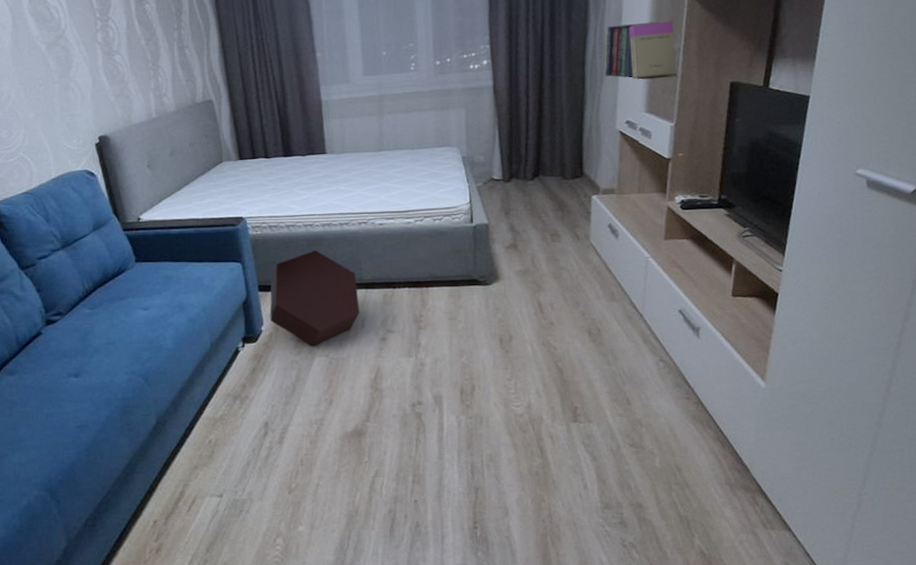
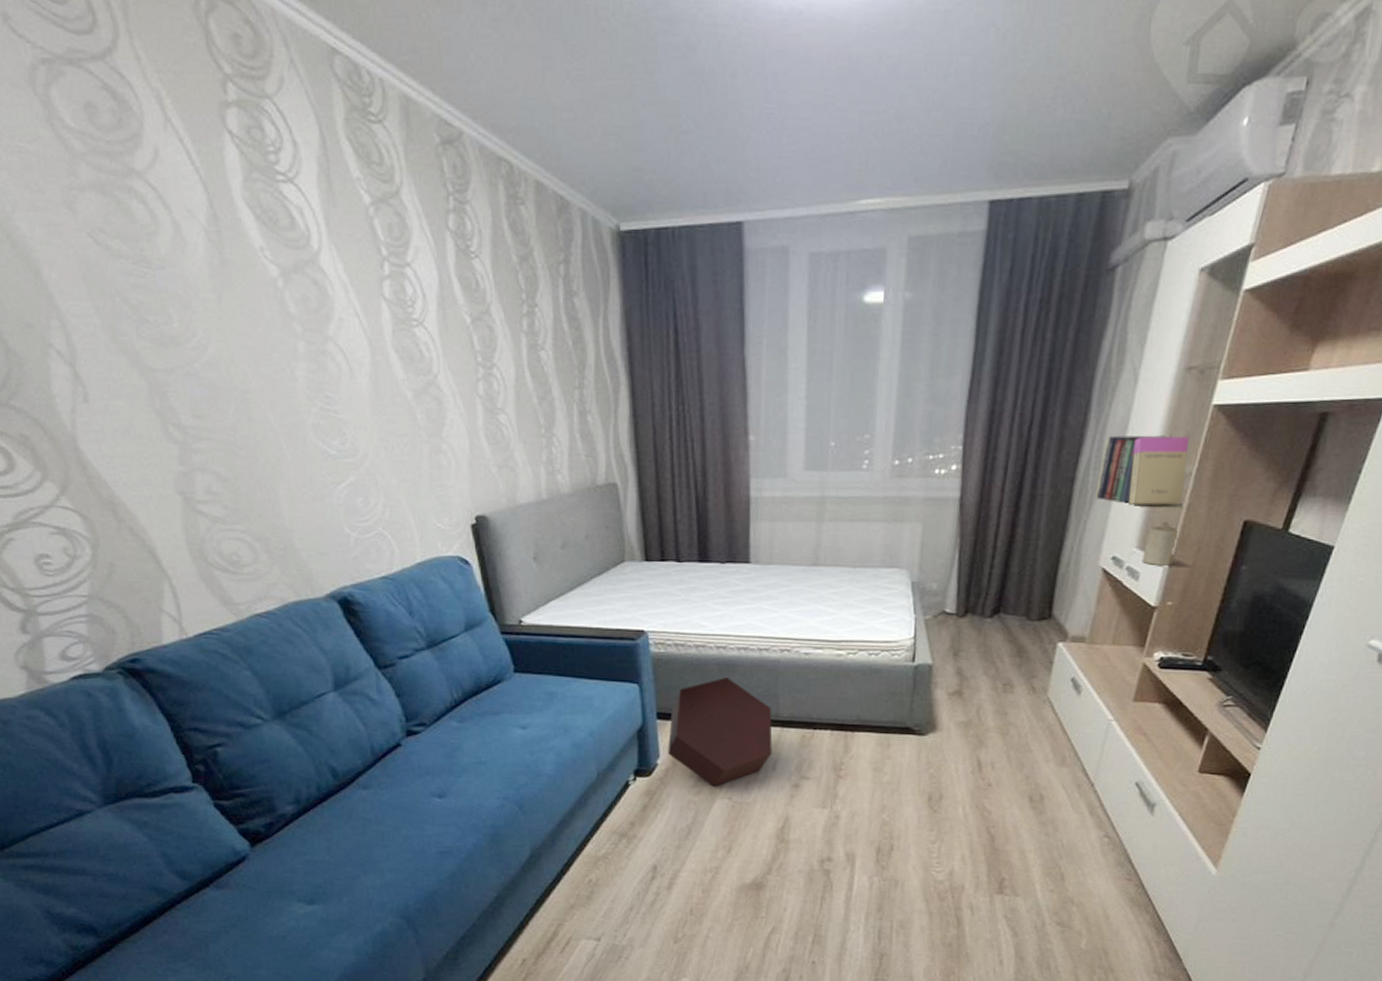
candle: none [651,89,679,125] -> present [1142,521,1179,566]

